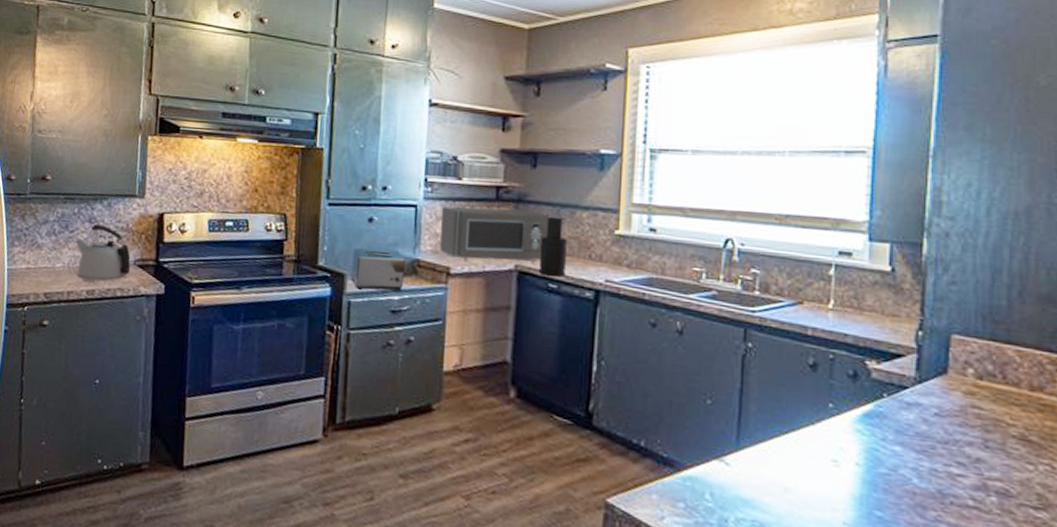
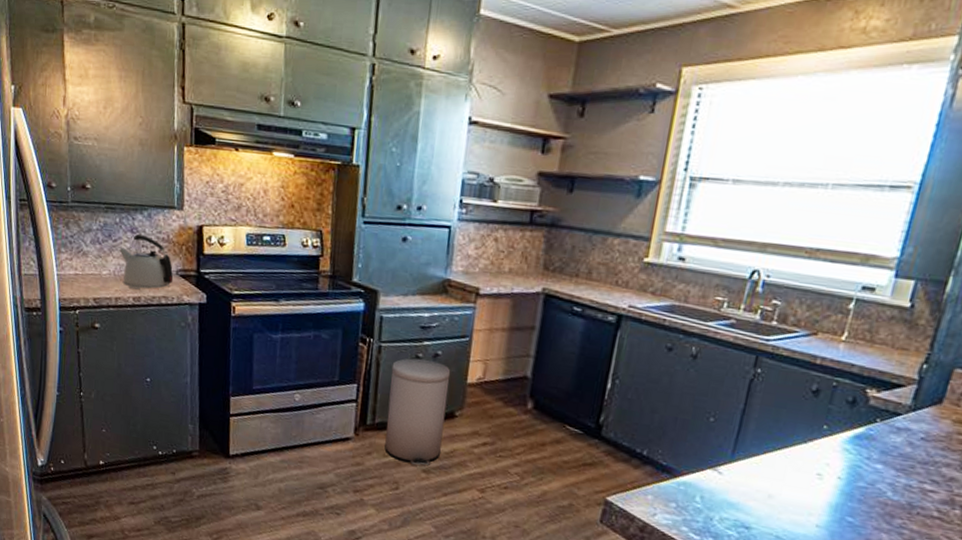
toaster: present [351,248,406,292] -> none [383,266,437,310]
pedal bin: none [356,345,425,471] -> present [384,358,451,467]
microwave: present [440,206,549,263] -> none [470,228,581,287]
dispenser: present [539,216,567,277] -> none [566,242,596,301]

